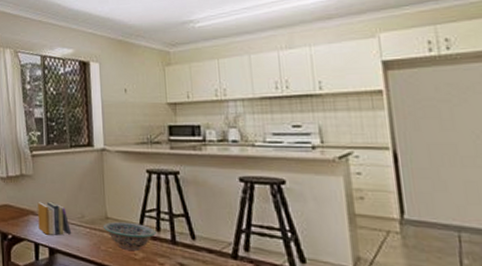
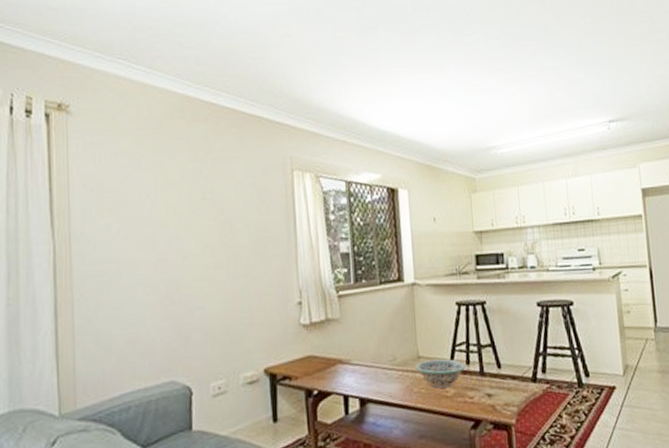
books: present [37,202,71,236] -> none [346,347,382,384]

